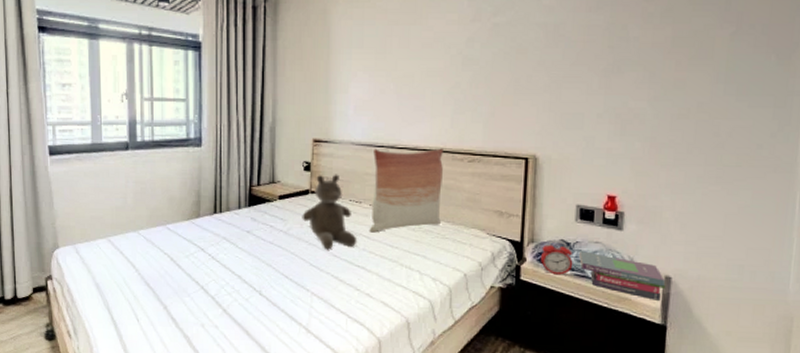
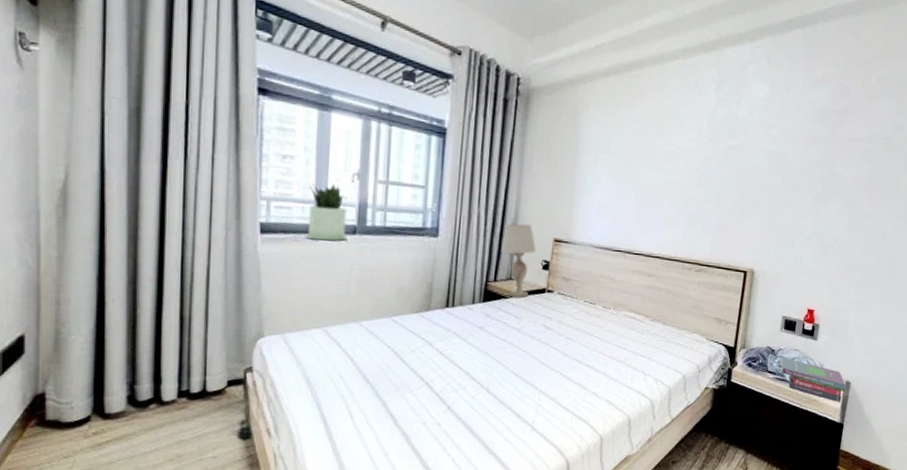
planter: none [85,105,122,158] -> present [304,183,348,242]
table lamp: none [262,127,296,201] -> present [501,224,536,298]
teddy bear: present [302,174,357,249] -> none [536,274,589,348]
pillow: present [369,148,444,233] -> none [600,252,675,334]
alarm clock: present [540,241,573,275] -> none [749,347,776,379]

